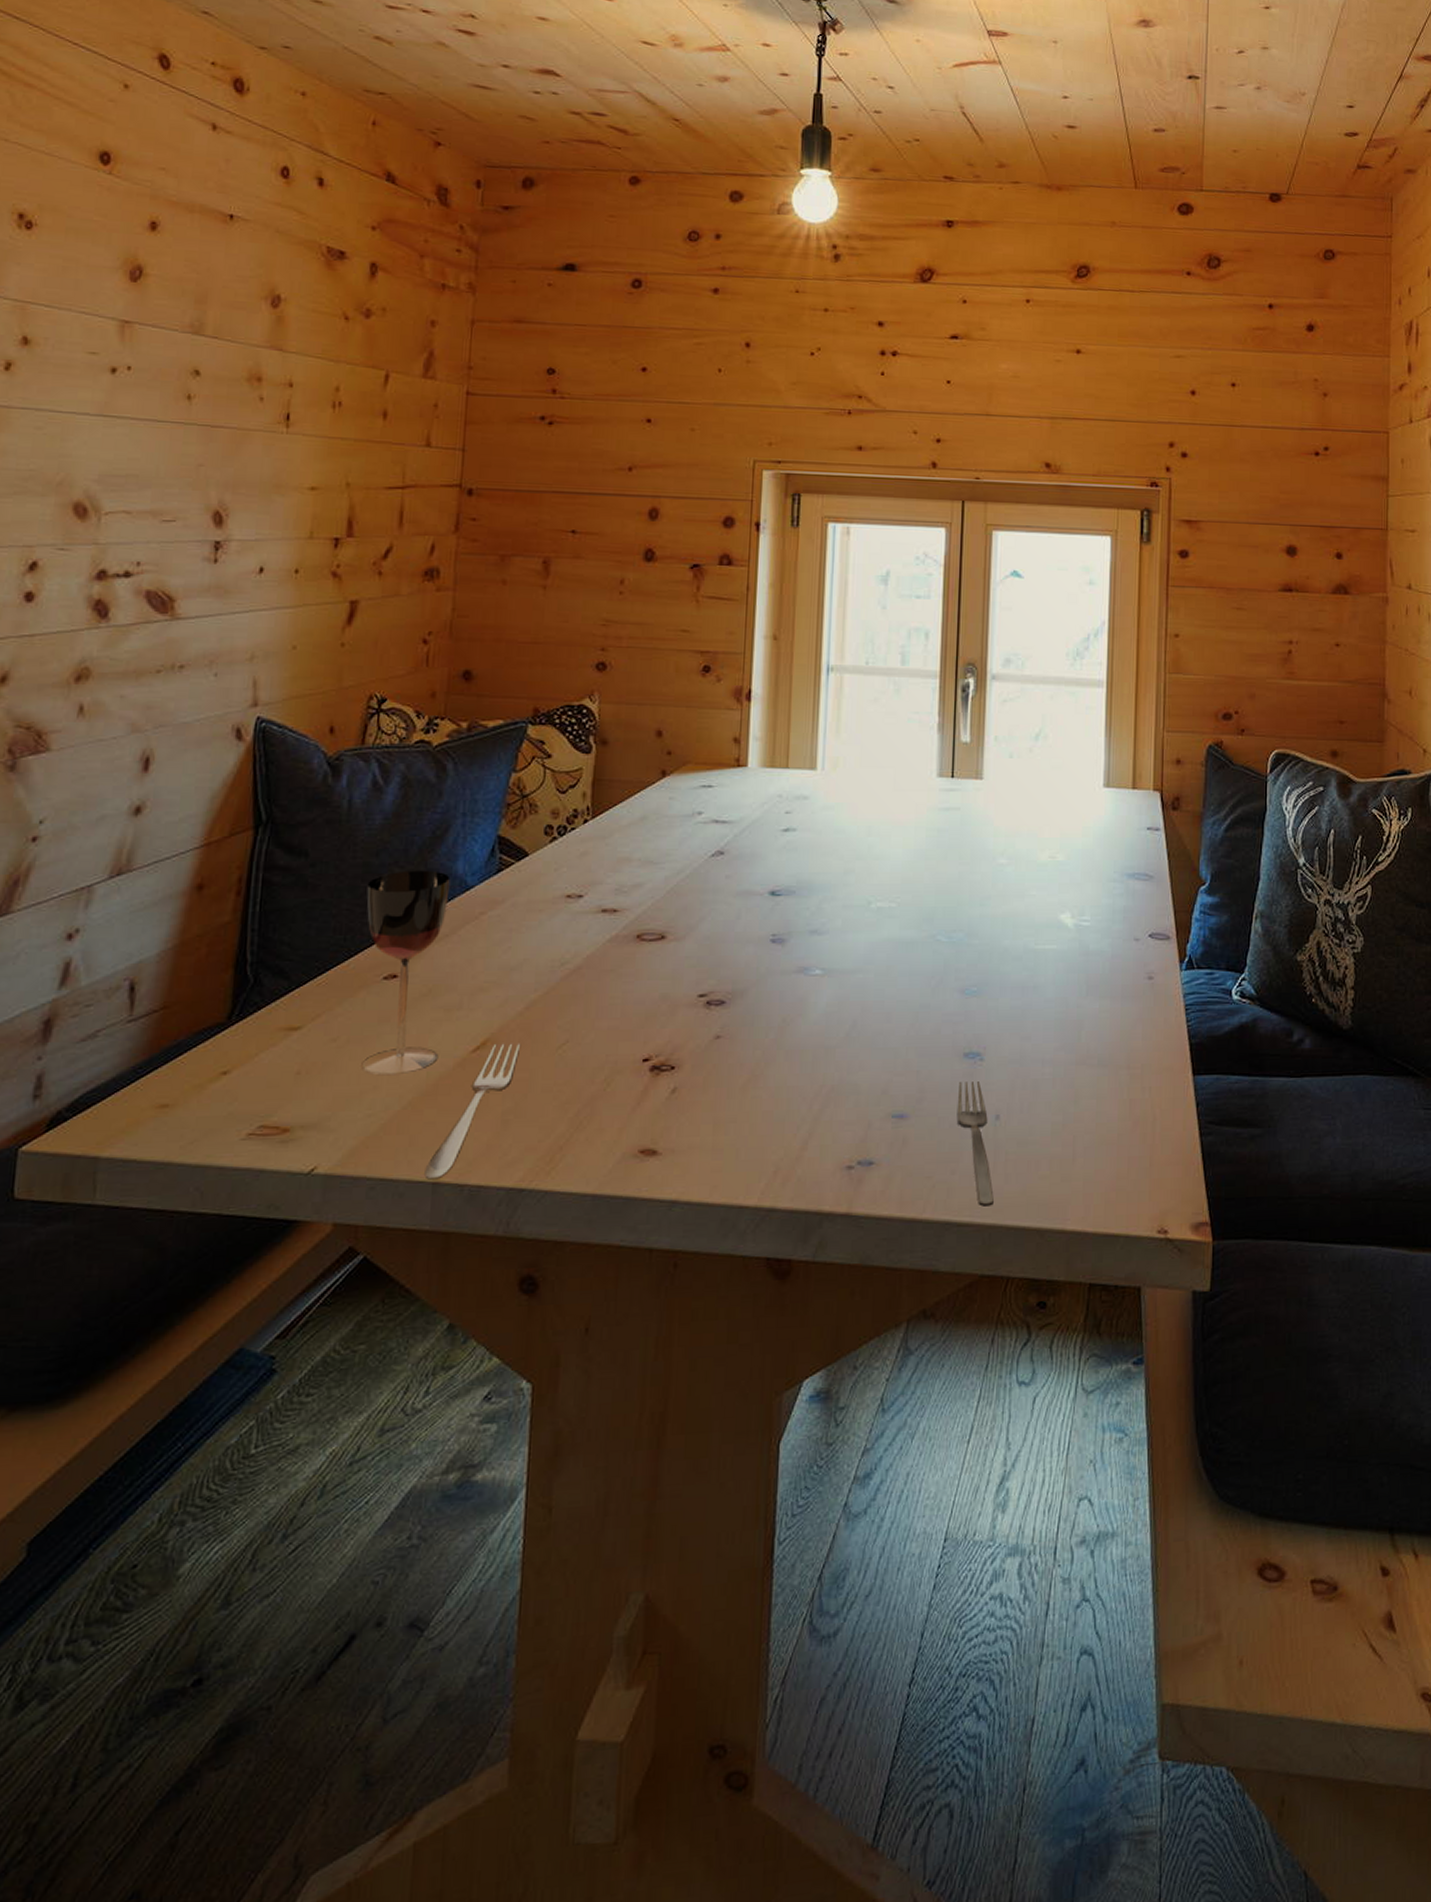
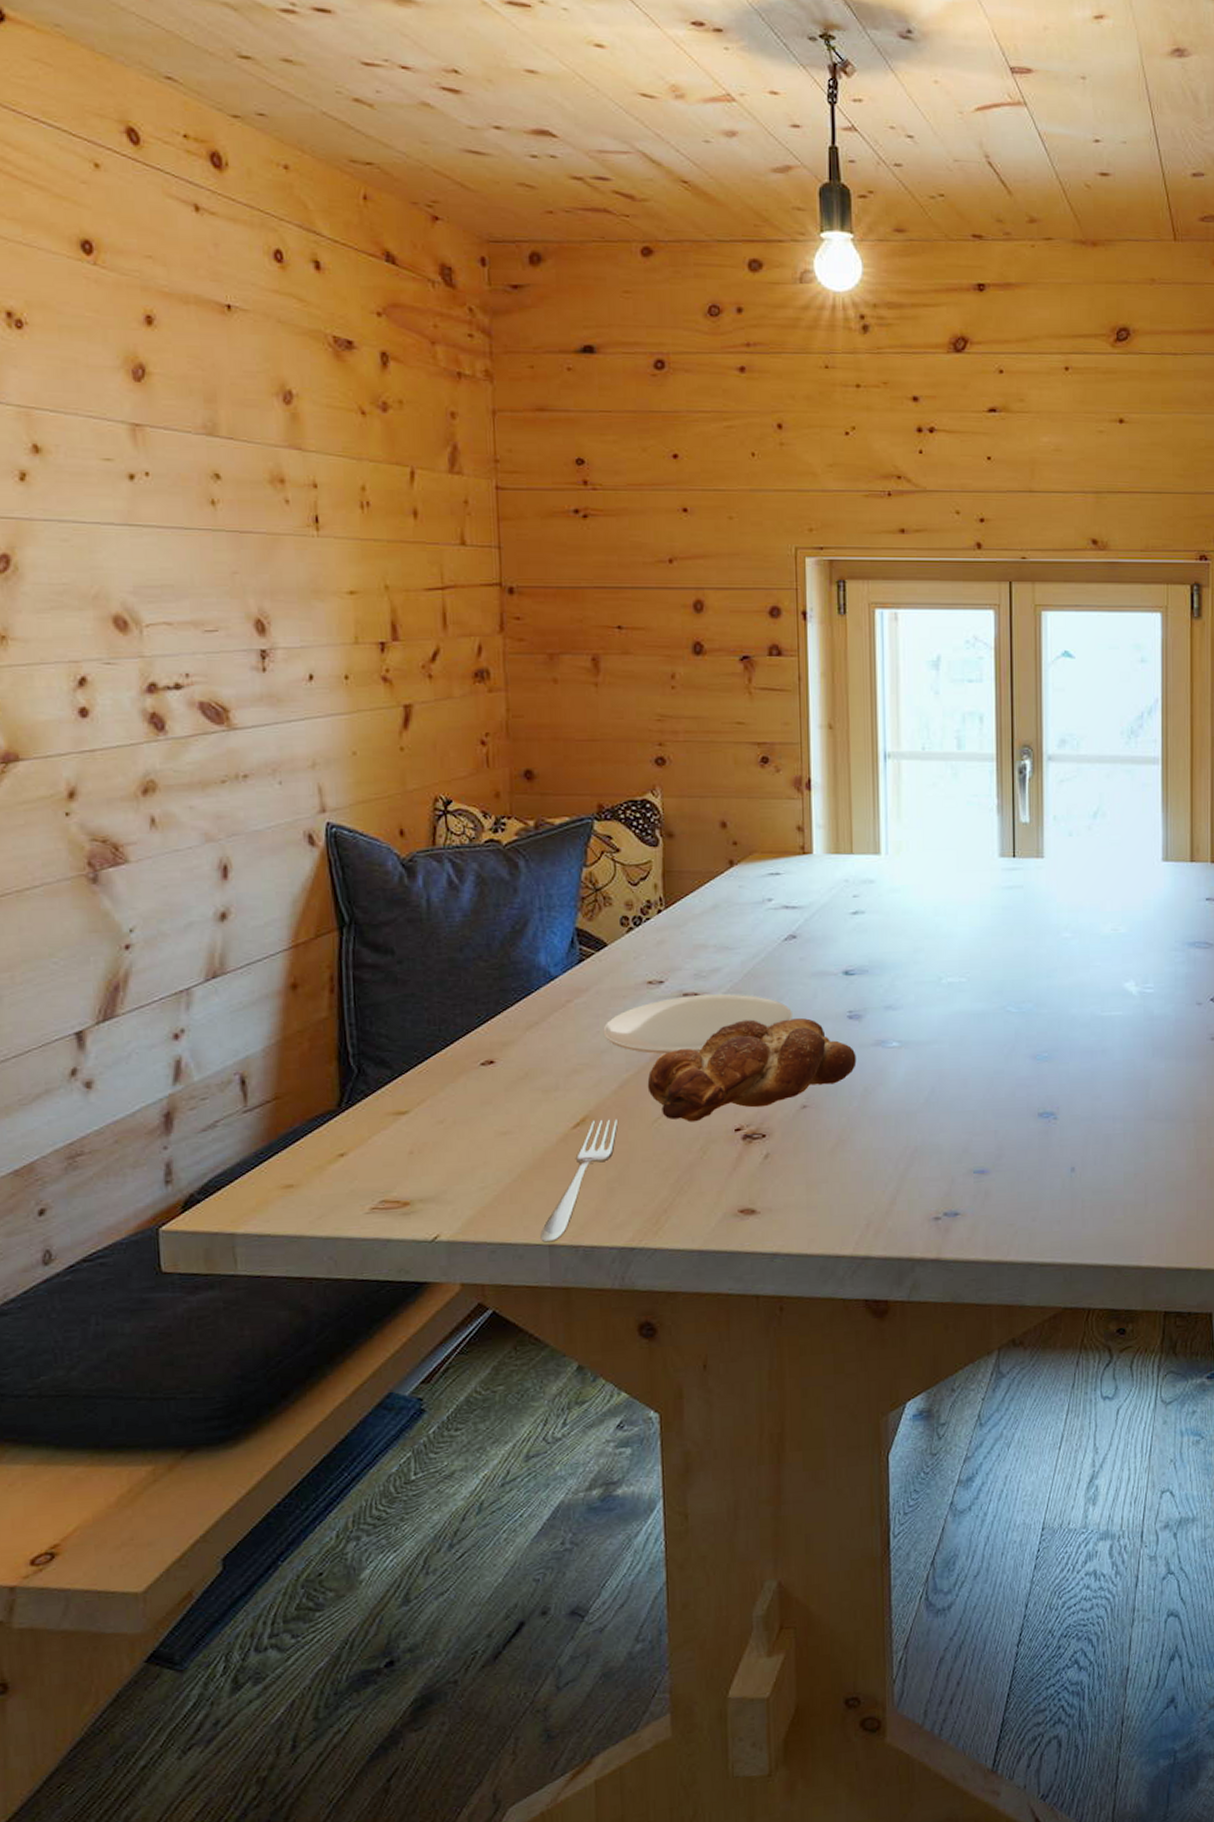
wineglass: present [361,870,450,1076] -> none [455,963,542,1153]
plate: none [514,912,713,974] -> present [603,994,792,1054]
bread loaf: none [555,940,777,1050] -> present [647,1018,857,1122]
fork: present [956,1081,994,1207] -> none [1034,1138,1073,1248]

